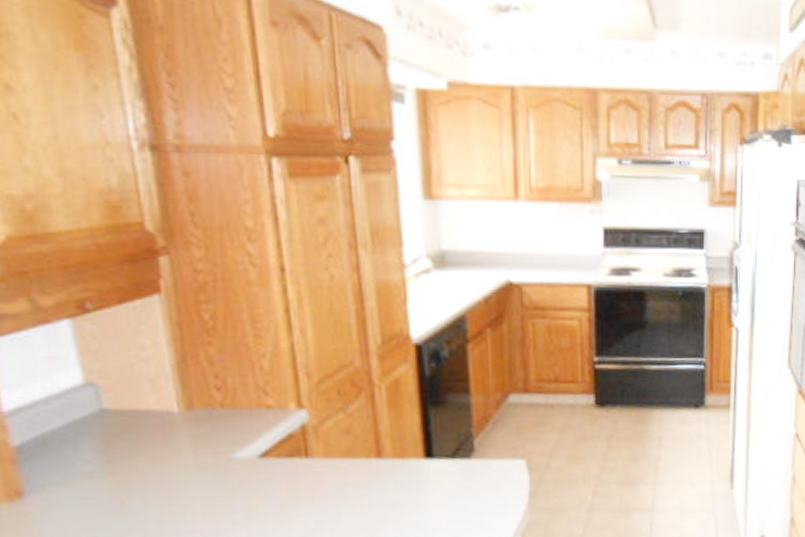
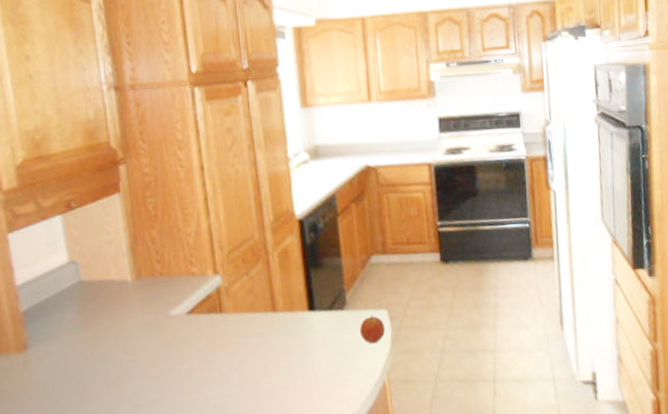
fruit: none [490,465,522,500] -> present [360,315,386,344]

